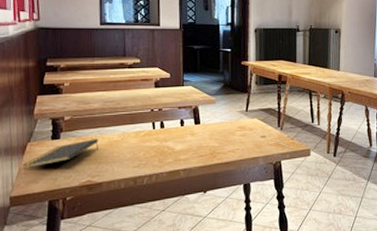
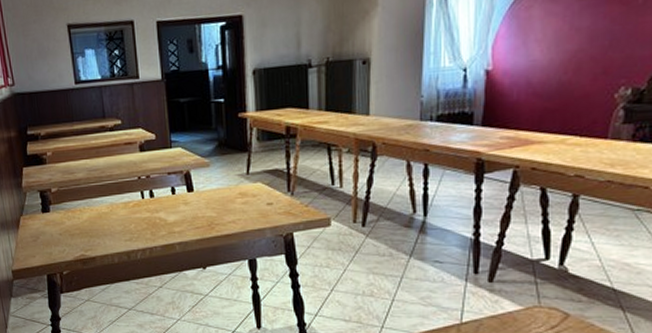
notepad: present [23,139,98,169] -> none [19,211,88,243]

